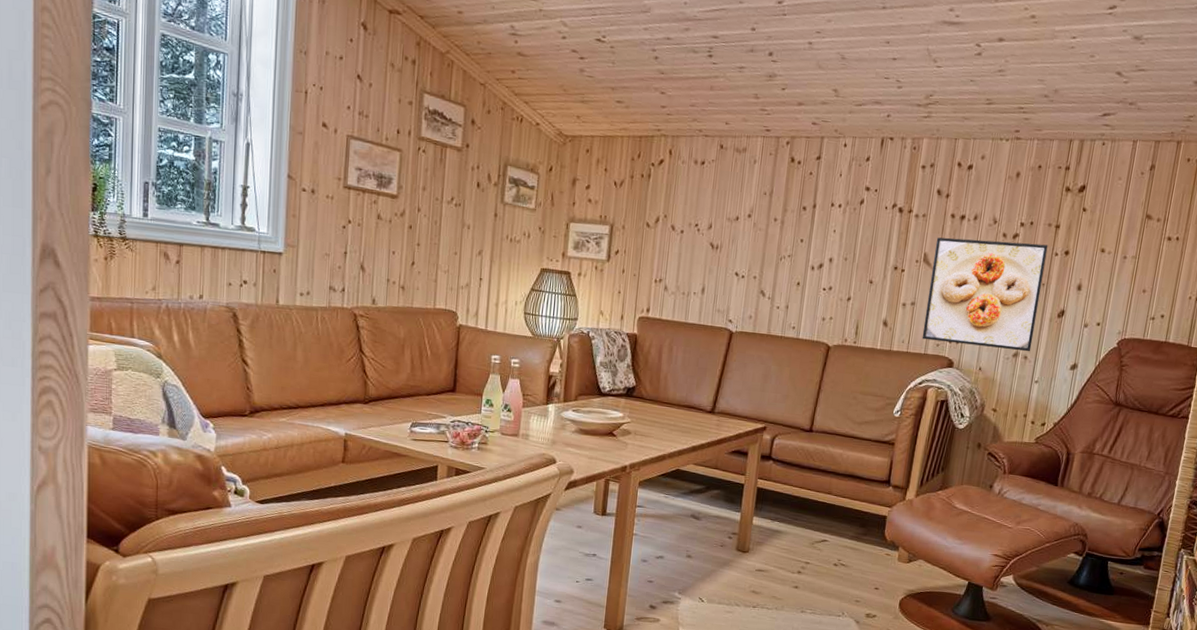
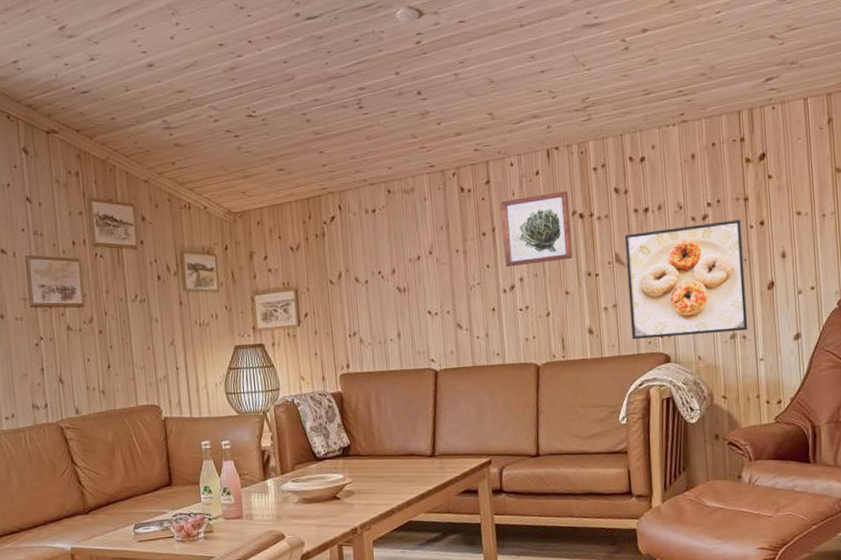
wall art: none [819,179,893,250] -> present [501,191,572,267]

